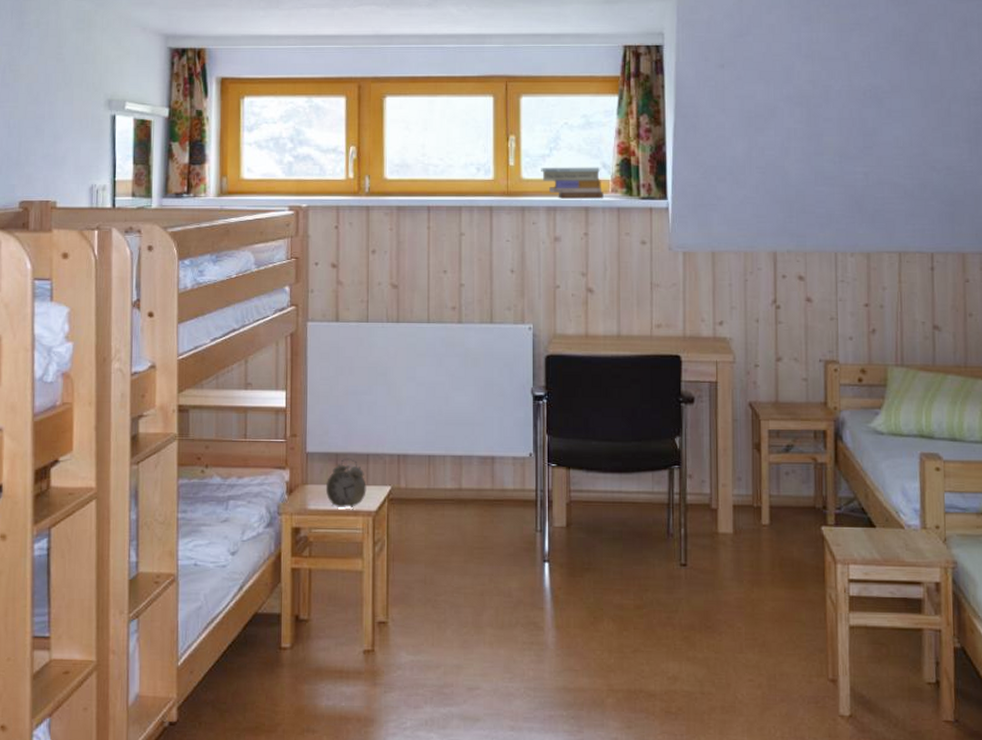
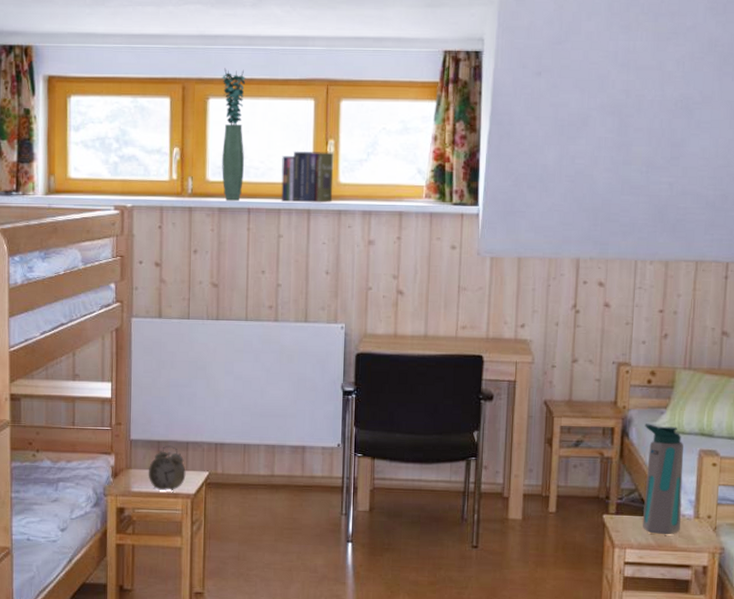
vase: none [398,66,423,200] -> present [222,68,246,202]
books: none [462,147,516,200] -> present [281,150,334,203]
books: present [541,167,604,200] -> none [358,172,418,205]
water bottle: none [859,425,907,549] -> present [642,423,684,535]

